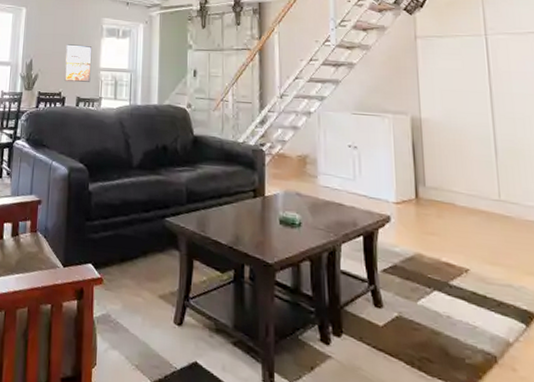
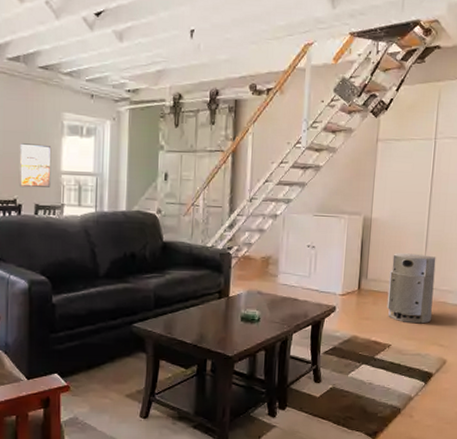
air purifier: none [452,158,521,247] -> present [386,253,436,324]

